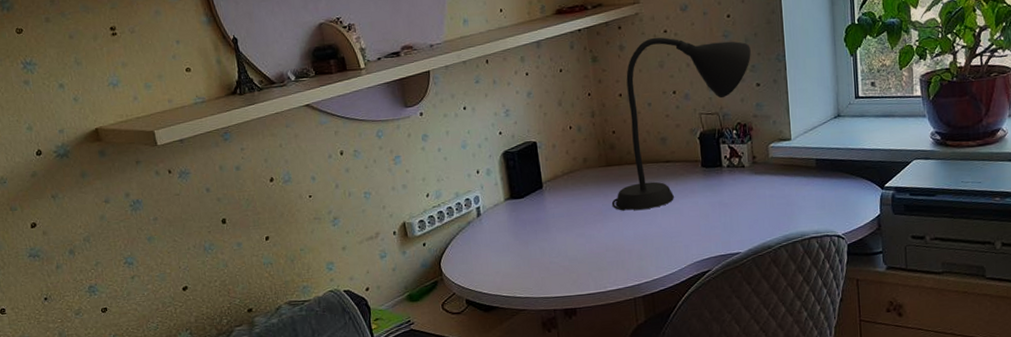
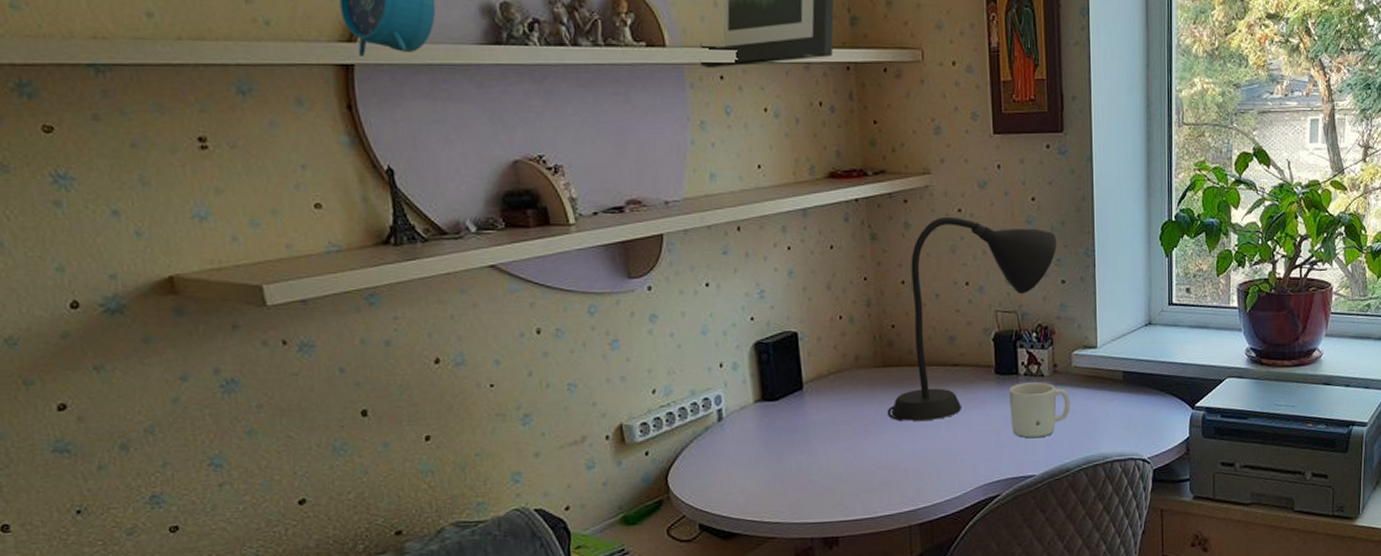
mug: none [714,172,770,221] -> present [1008,382,1071,439]

